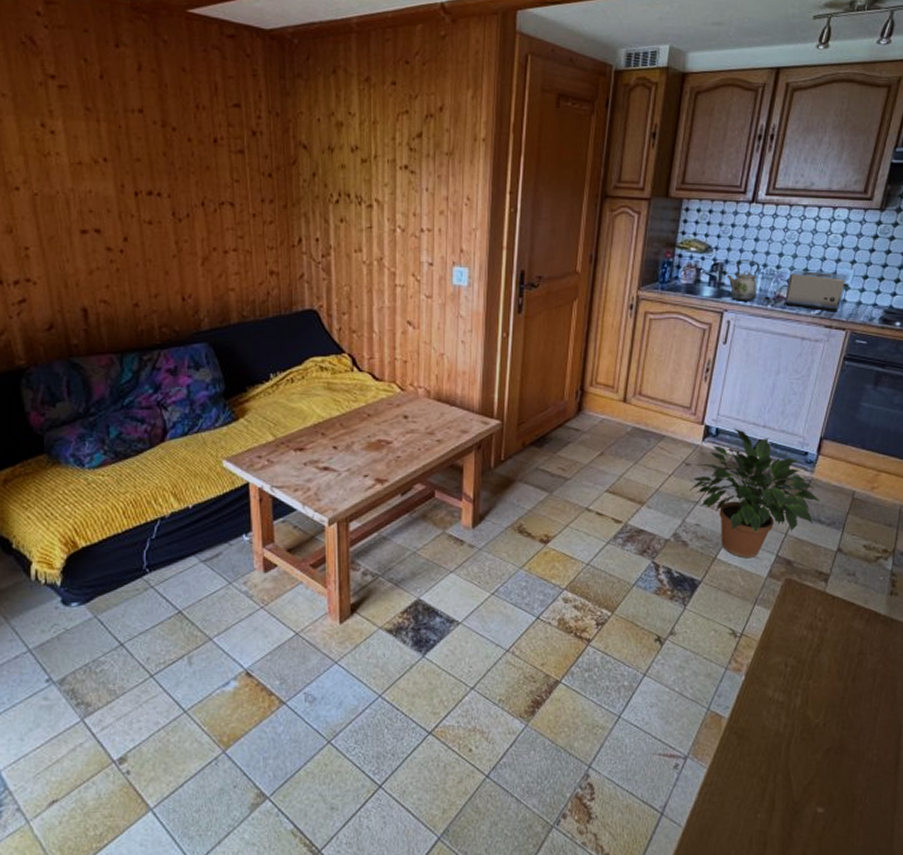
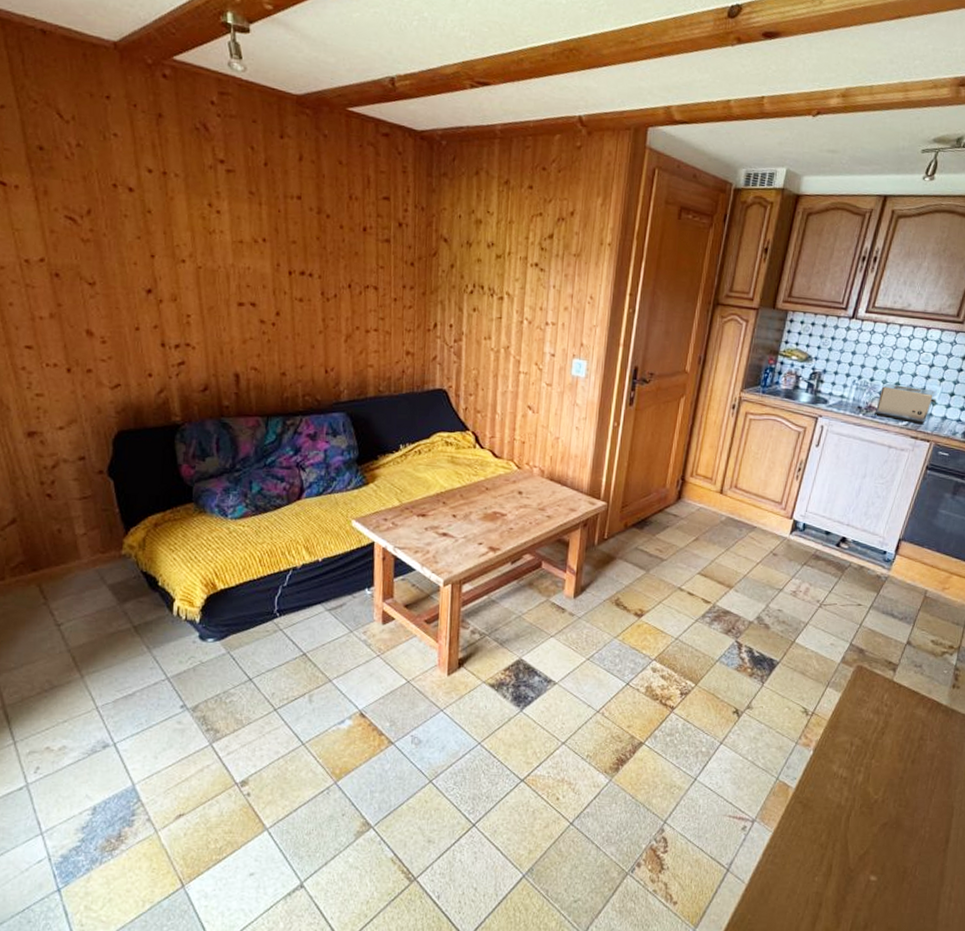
potted plant: present [690,428,821,559] -> none [775,524,895,645]
kettle: present [726,260,760,301] -> none [823,370,855,409]

